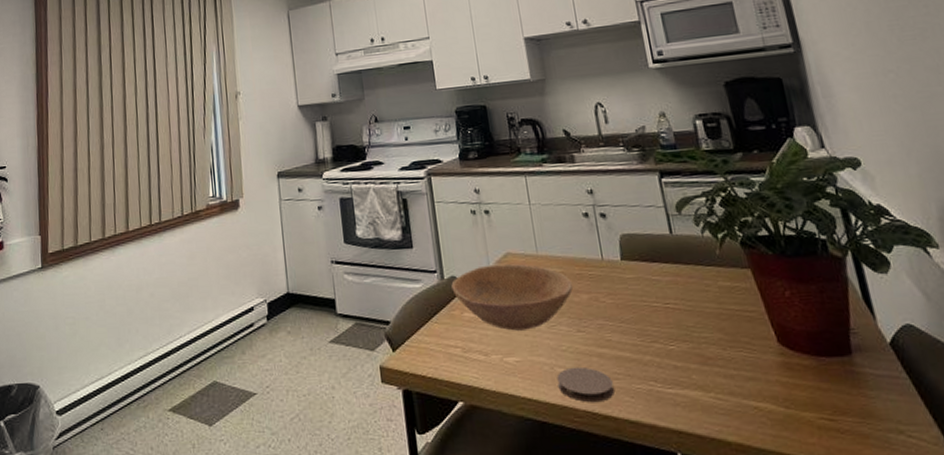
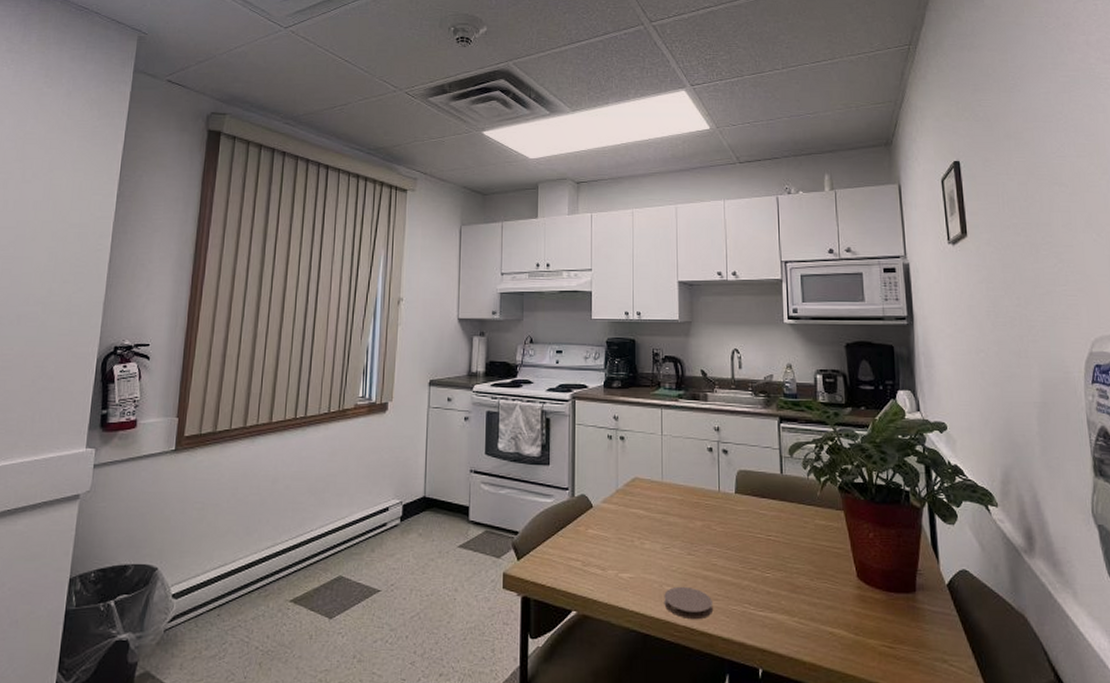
bowl: present [451,264,573,331] -> none [580,488,689,550]

